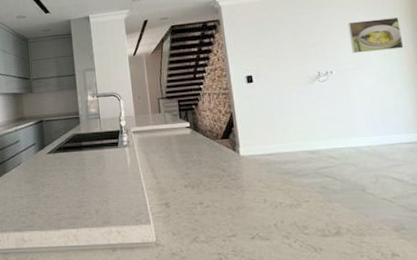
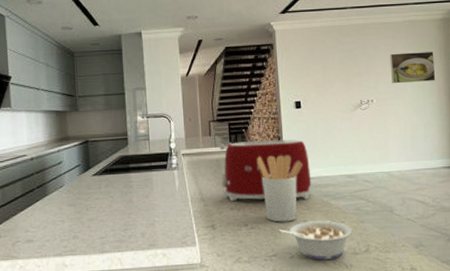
toaster: none [169,114,271,178] -> present [219,139,312,201]
utensil holder: none [208,131,259,201] -> present [256,155,303,222]
legume: none [236,199,318,242] -> present [278,220,352,260]

